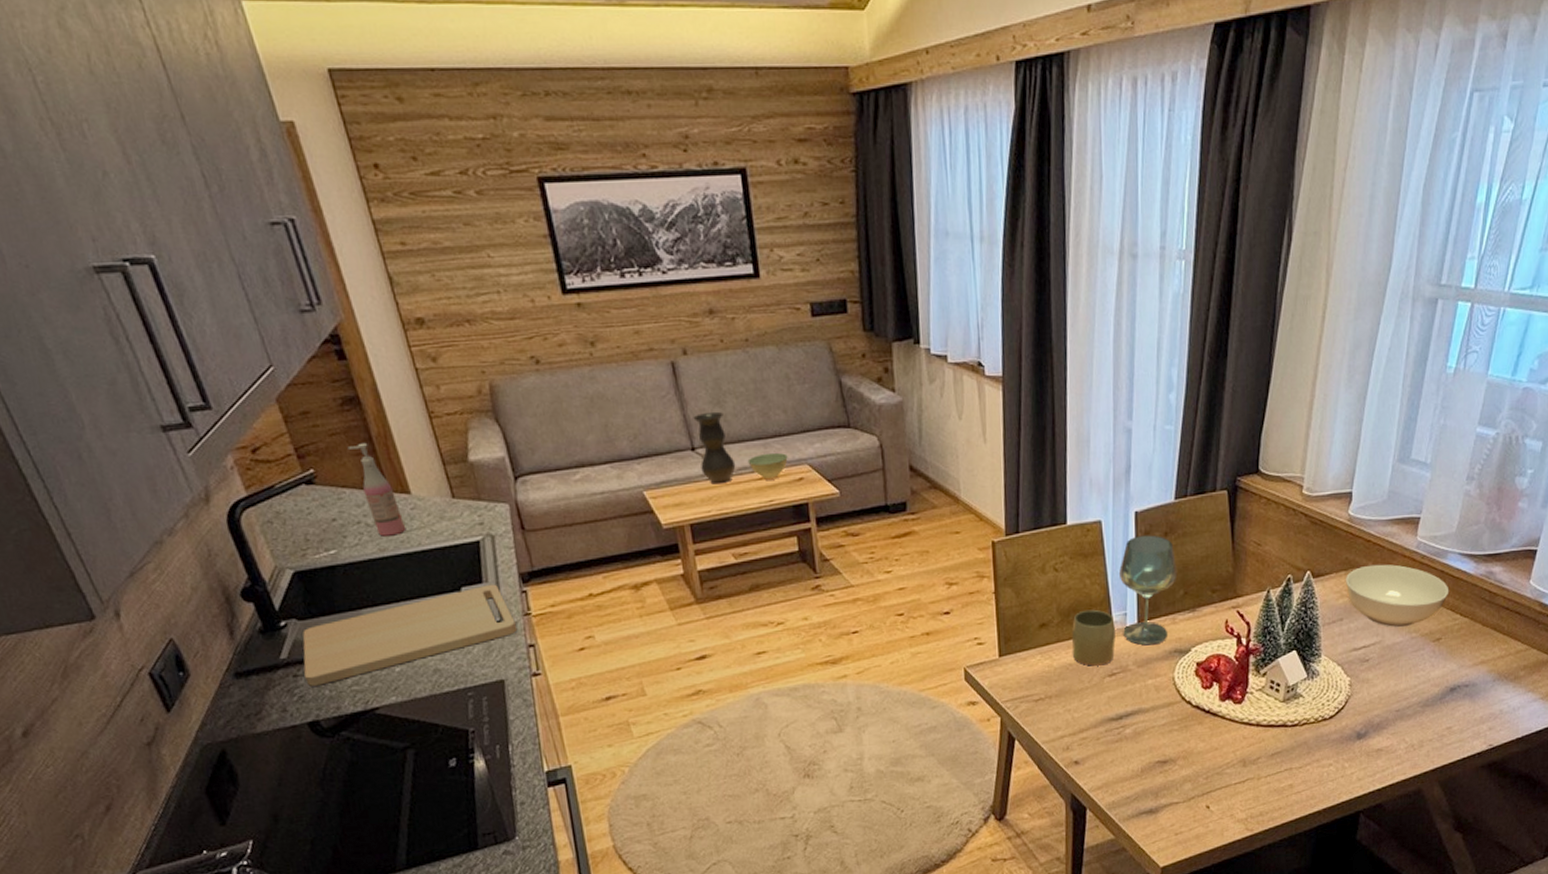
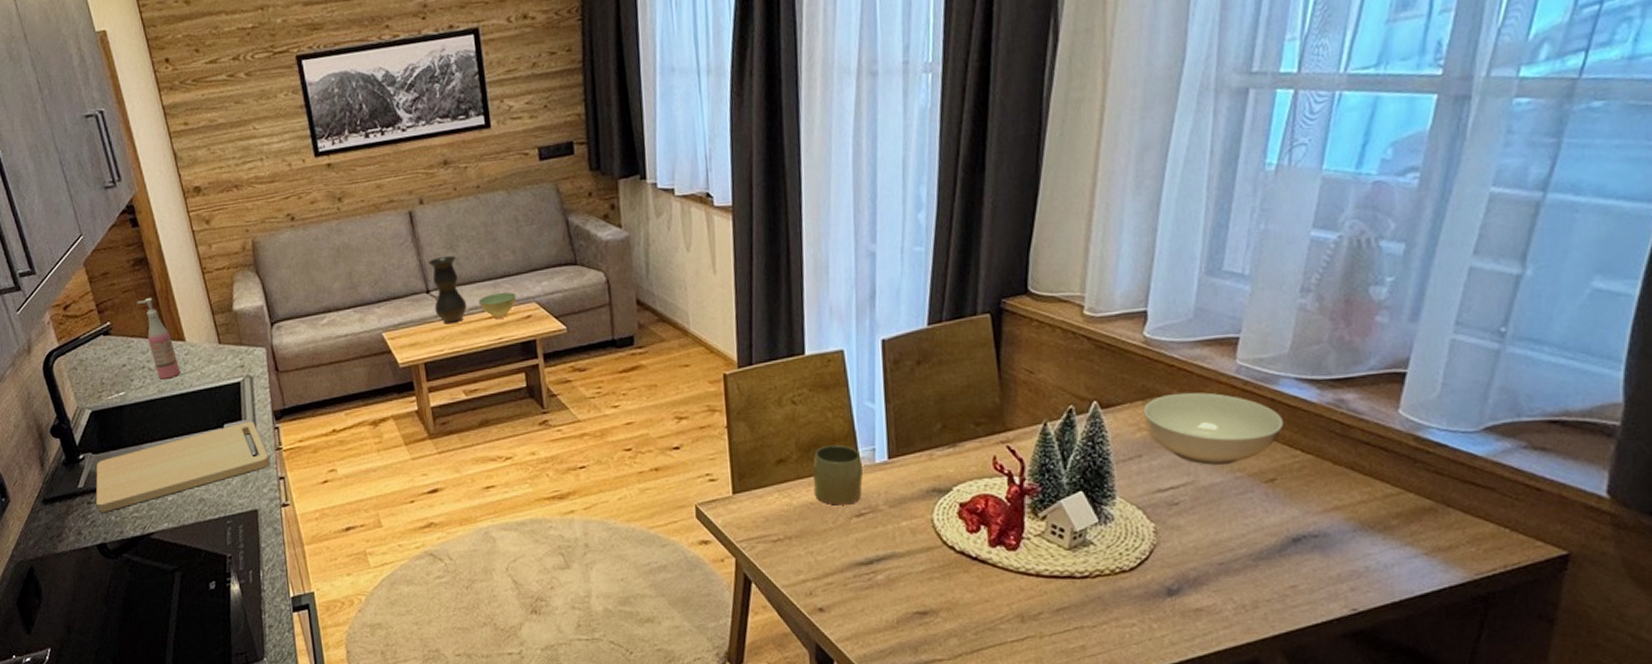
wine glass: present [1119,535,1178,646] -> none [865,364,934,484]

